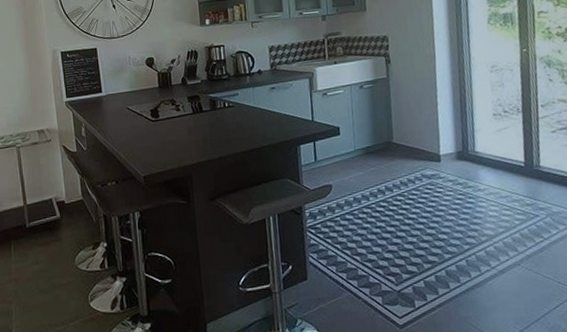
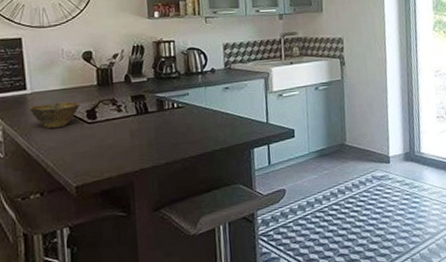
bowl: none [105,102,145,126] -> present [30,101,80,129]

